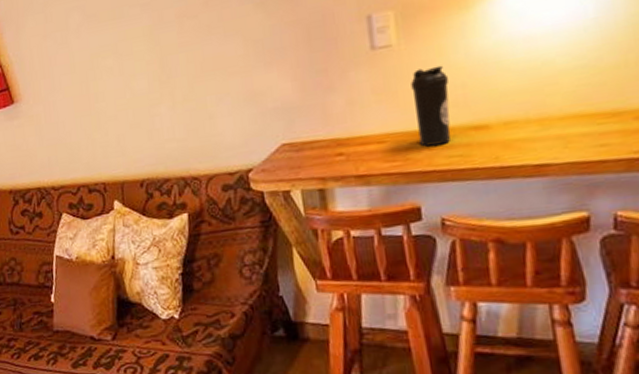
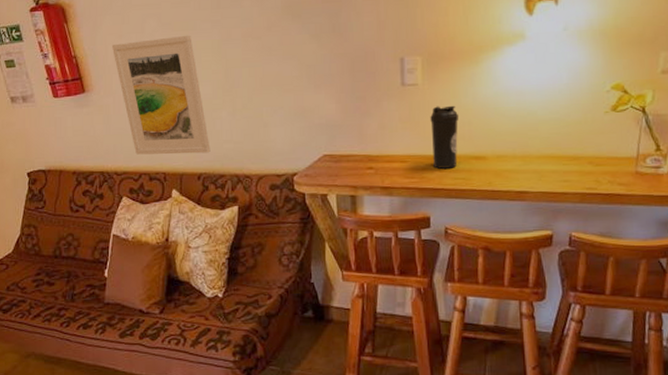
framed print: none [36,24,152,166] -> present [111,35,211,155]

